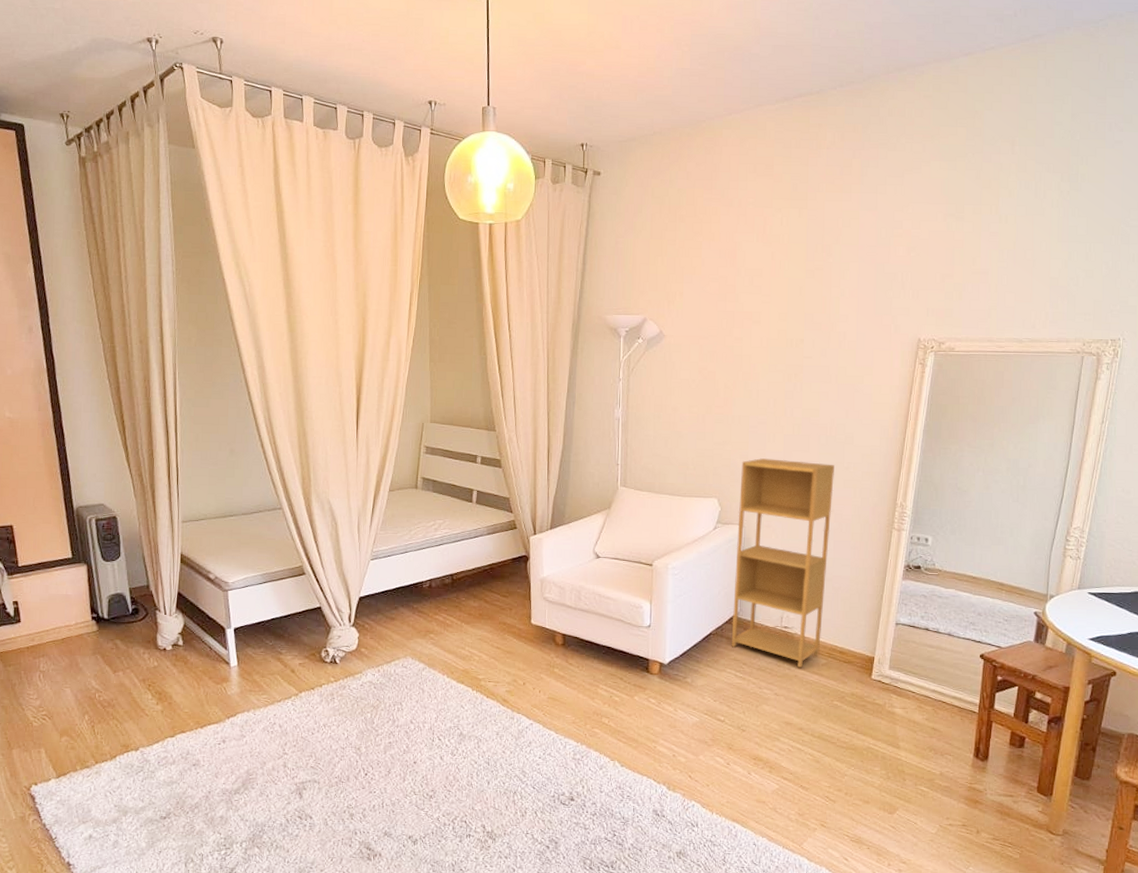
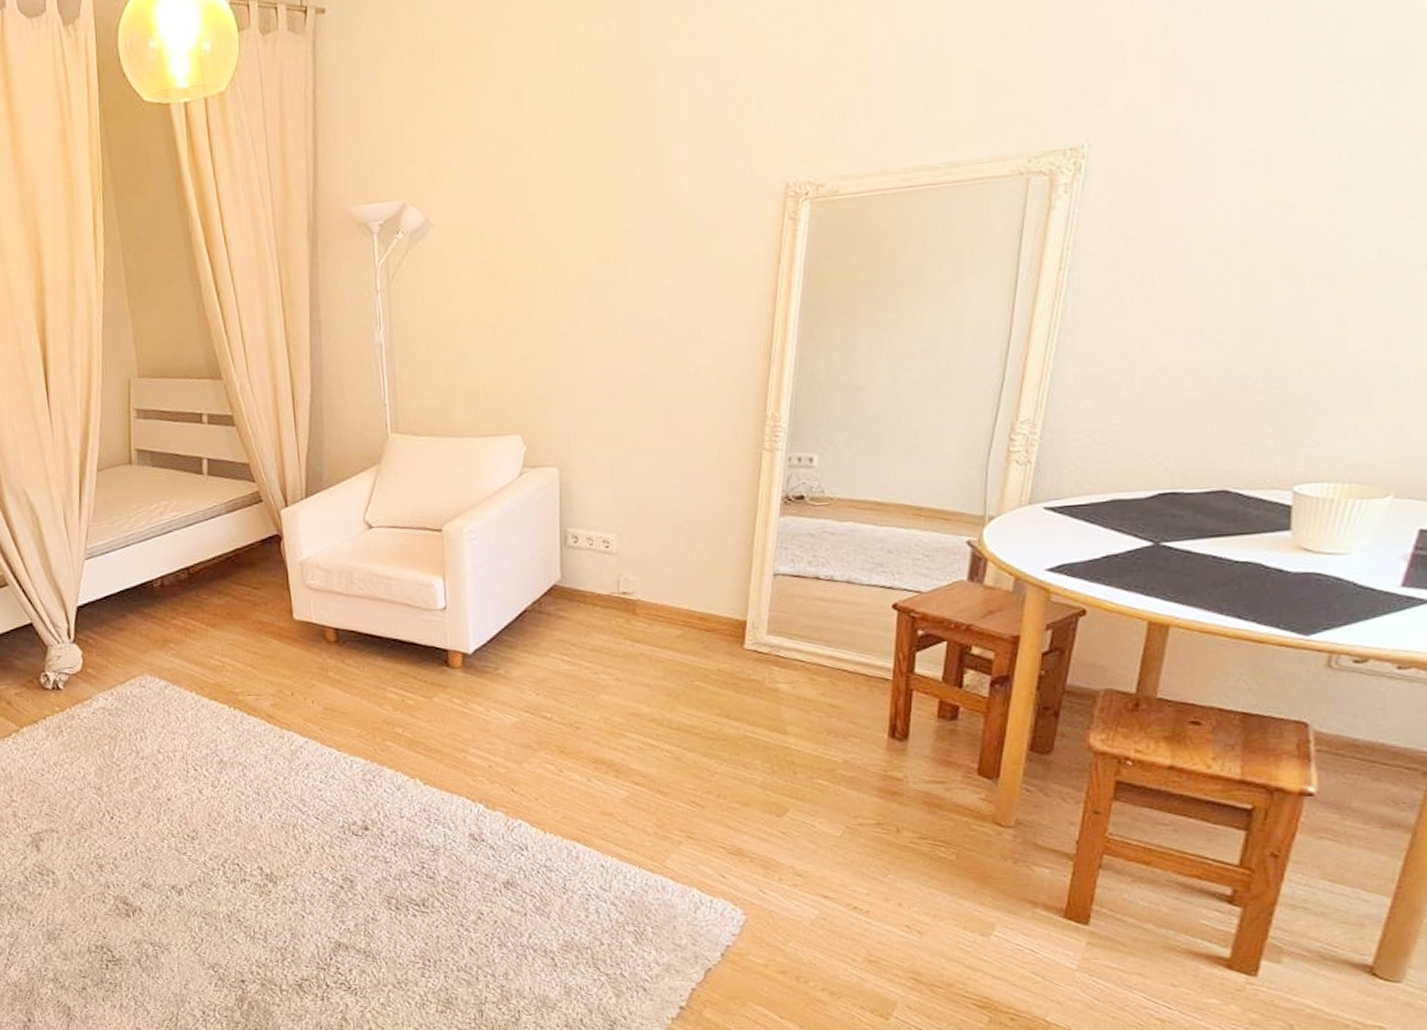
shelving unit: present [731,458,834,668] -> none [550,372,678,644]

